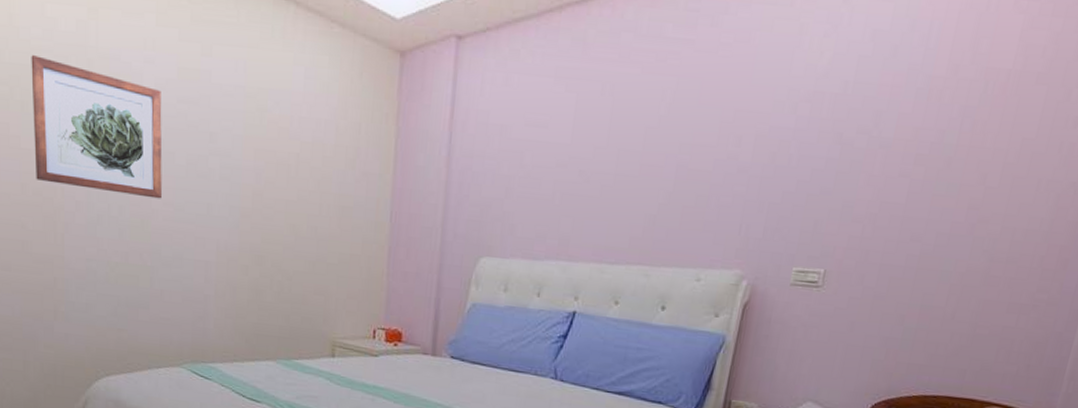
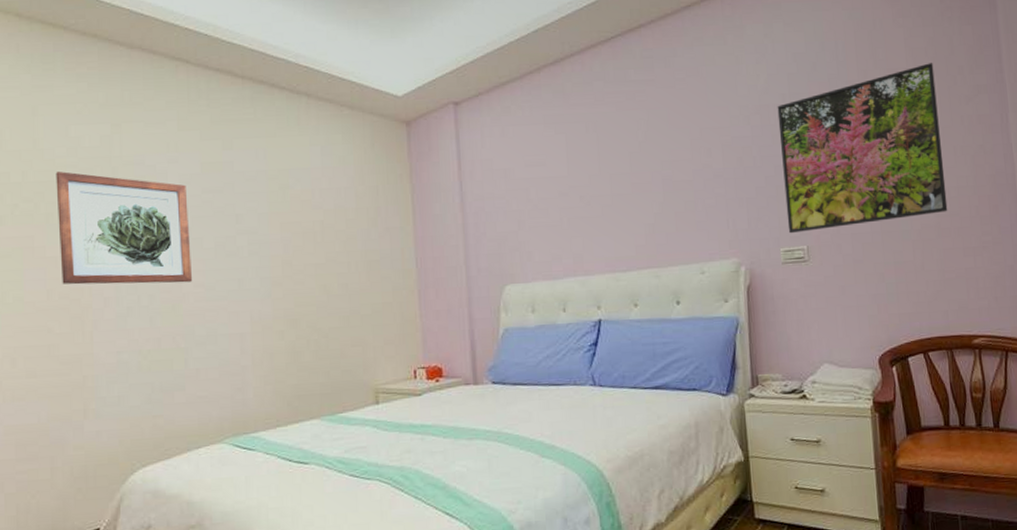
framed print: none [808,66,1049,258] -> present [777,63,948,234]

